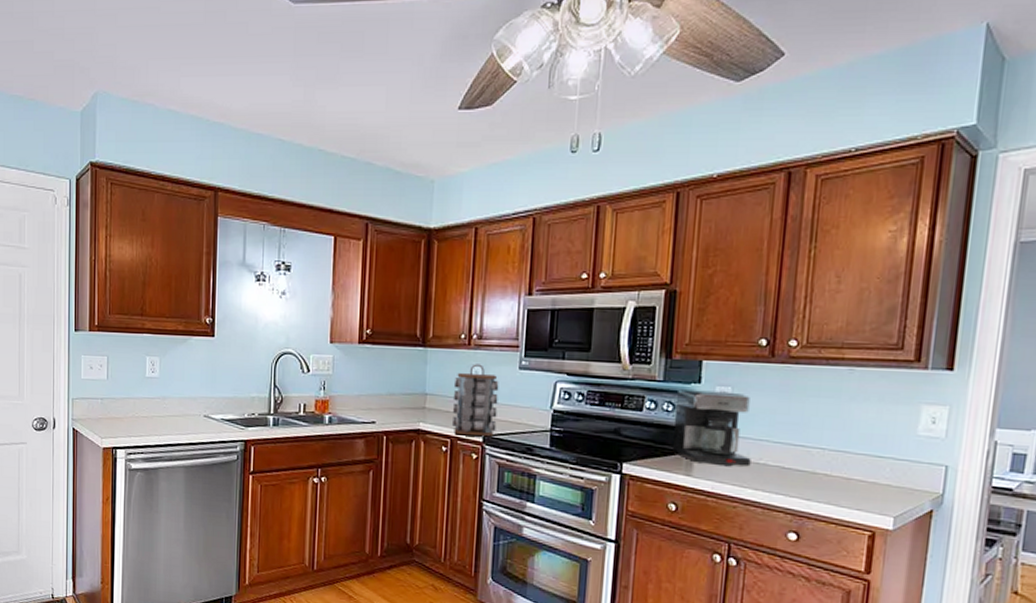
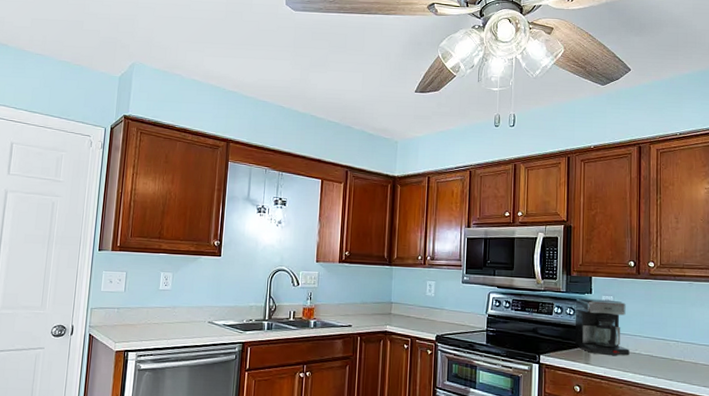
spice rack: present [451,364,499,437] -> none [411,279,447,337]

